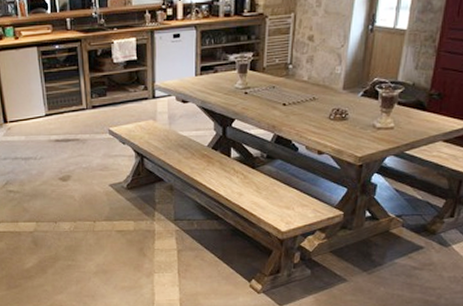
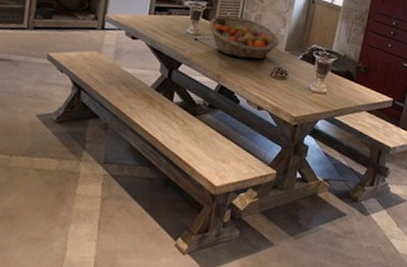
fruit basket: none [258,63,335,105] -> present [209,16,279,59]

